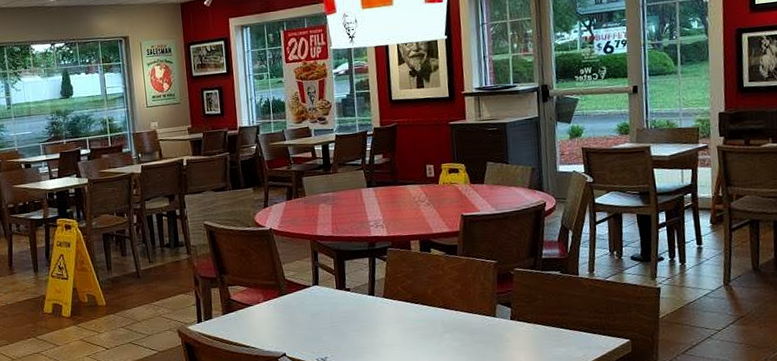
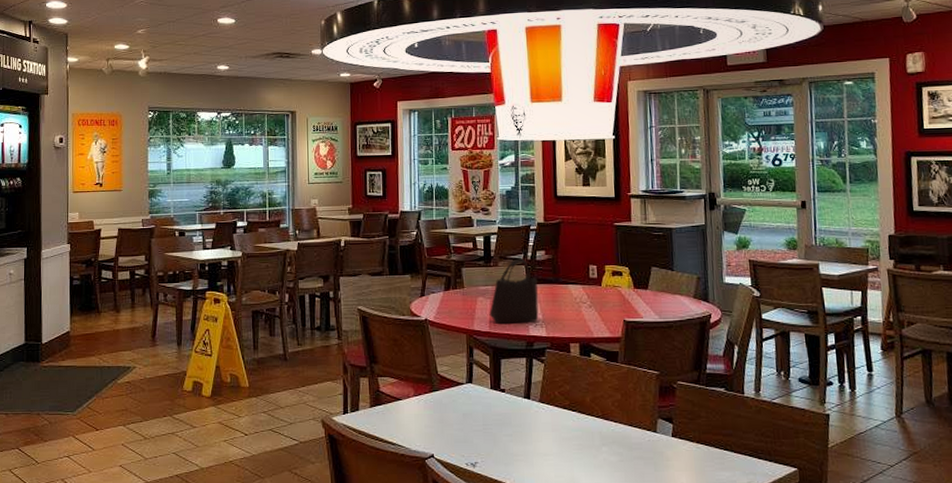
handbag: none [331,163,379,228] -> present [489,258,539,324]

